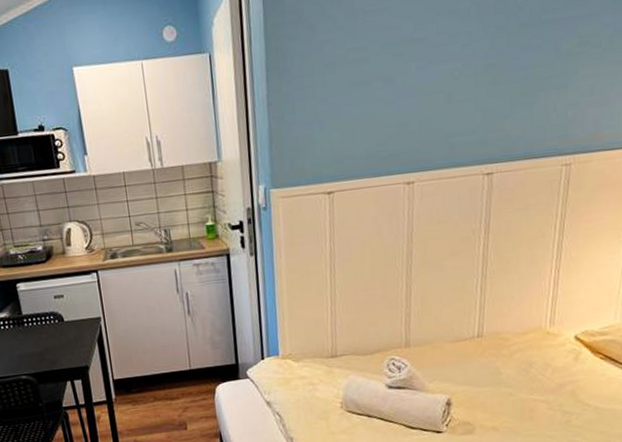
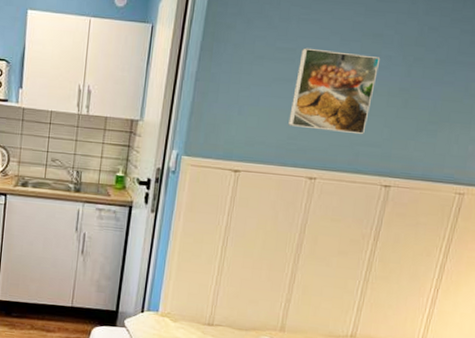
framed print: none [374,35,460,133] -> present [288,47,381,135]

